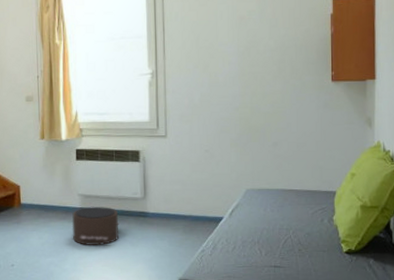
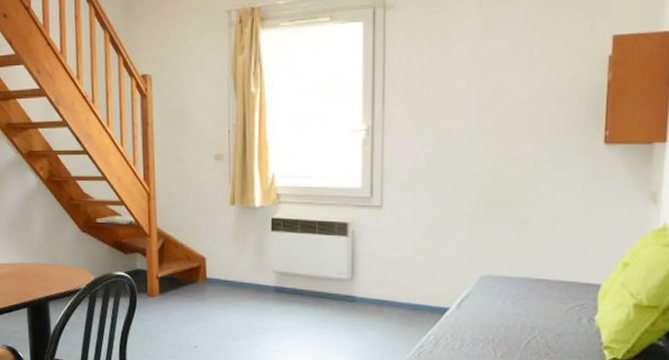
pouf: present [72,207,120,245] -> none [265,286,322,331]

